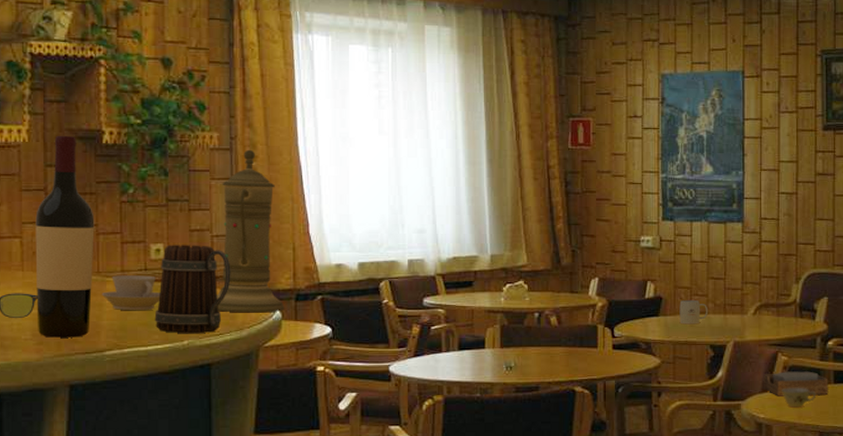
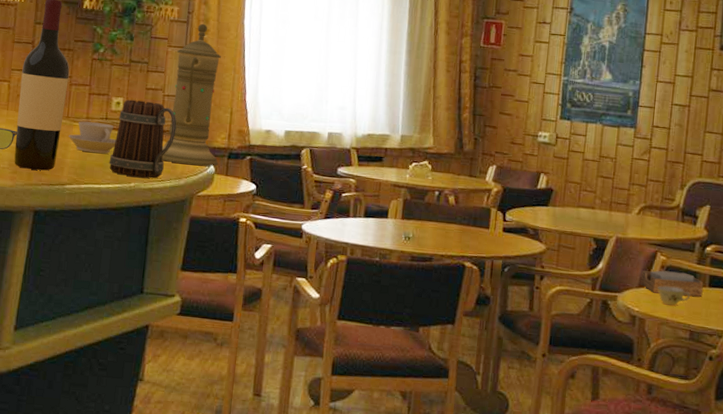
mug: present [679,300,709,325] -> none [567,194,595,218]

